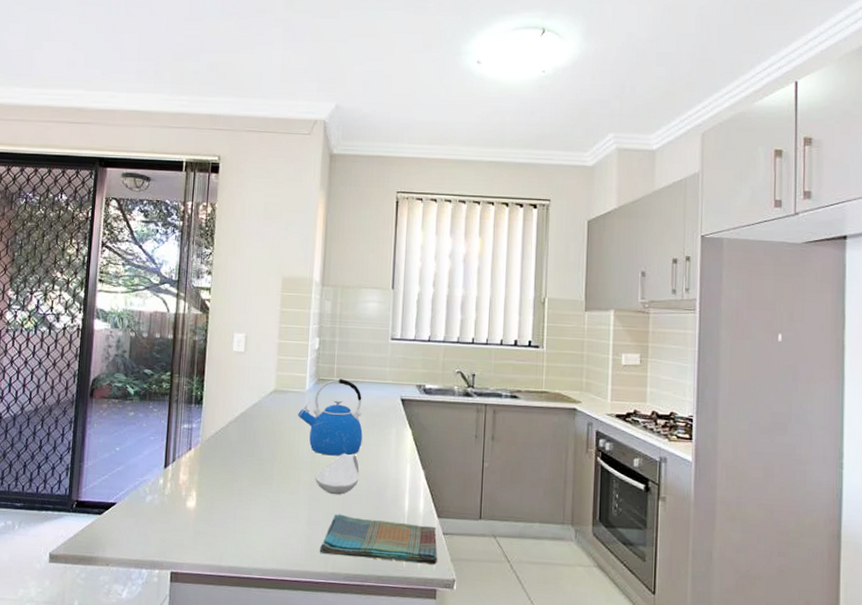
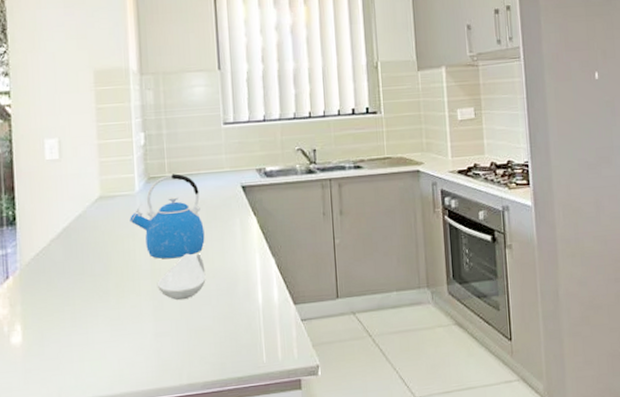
dish towel: present [319,514,438,565] -> none [171,314,299,366]

